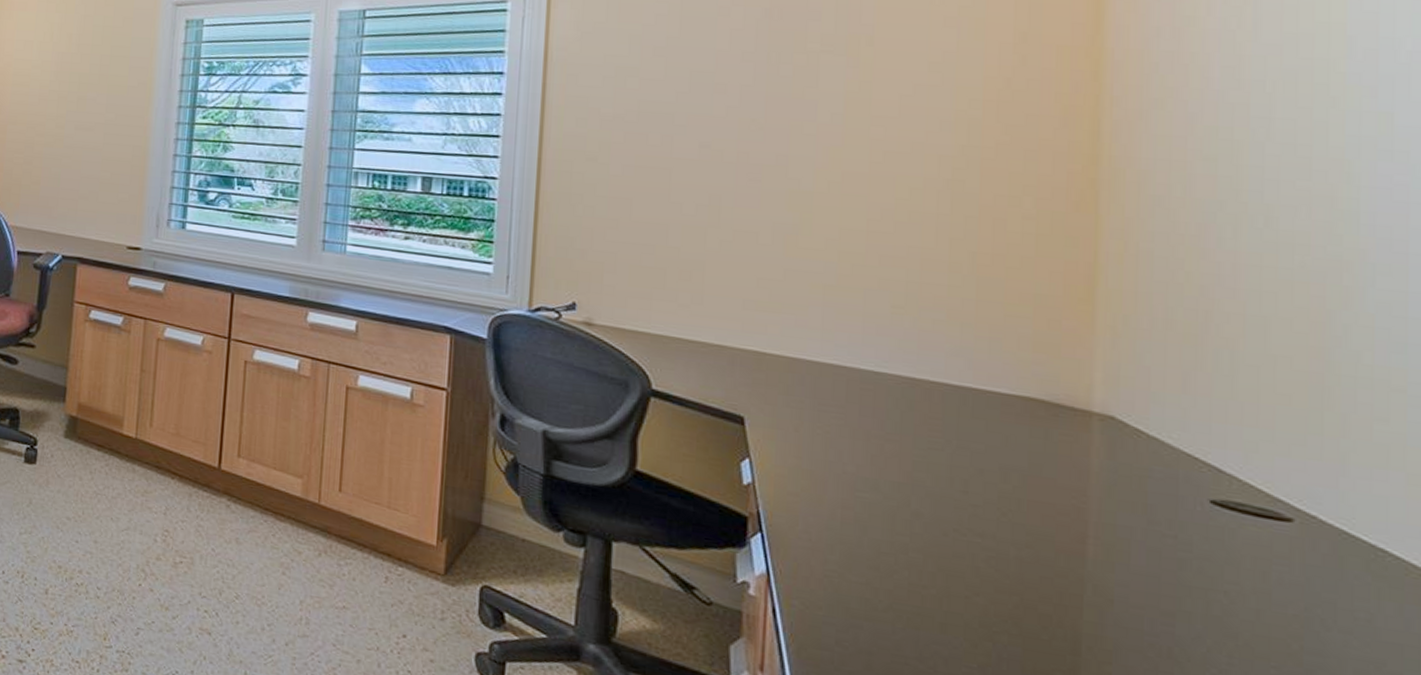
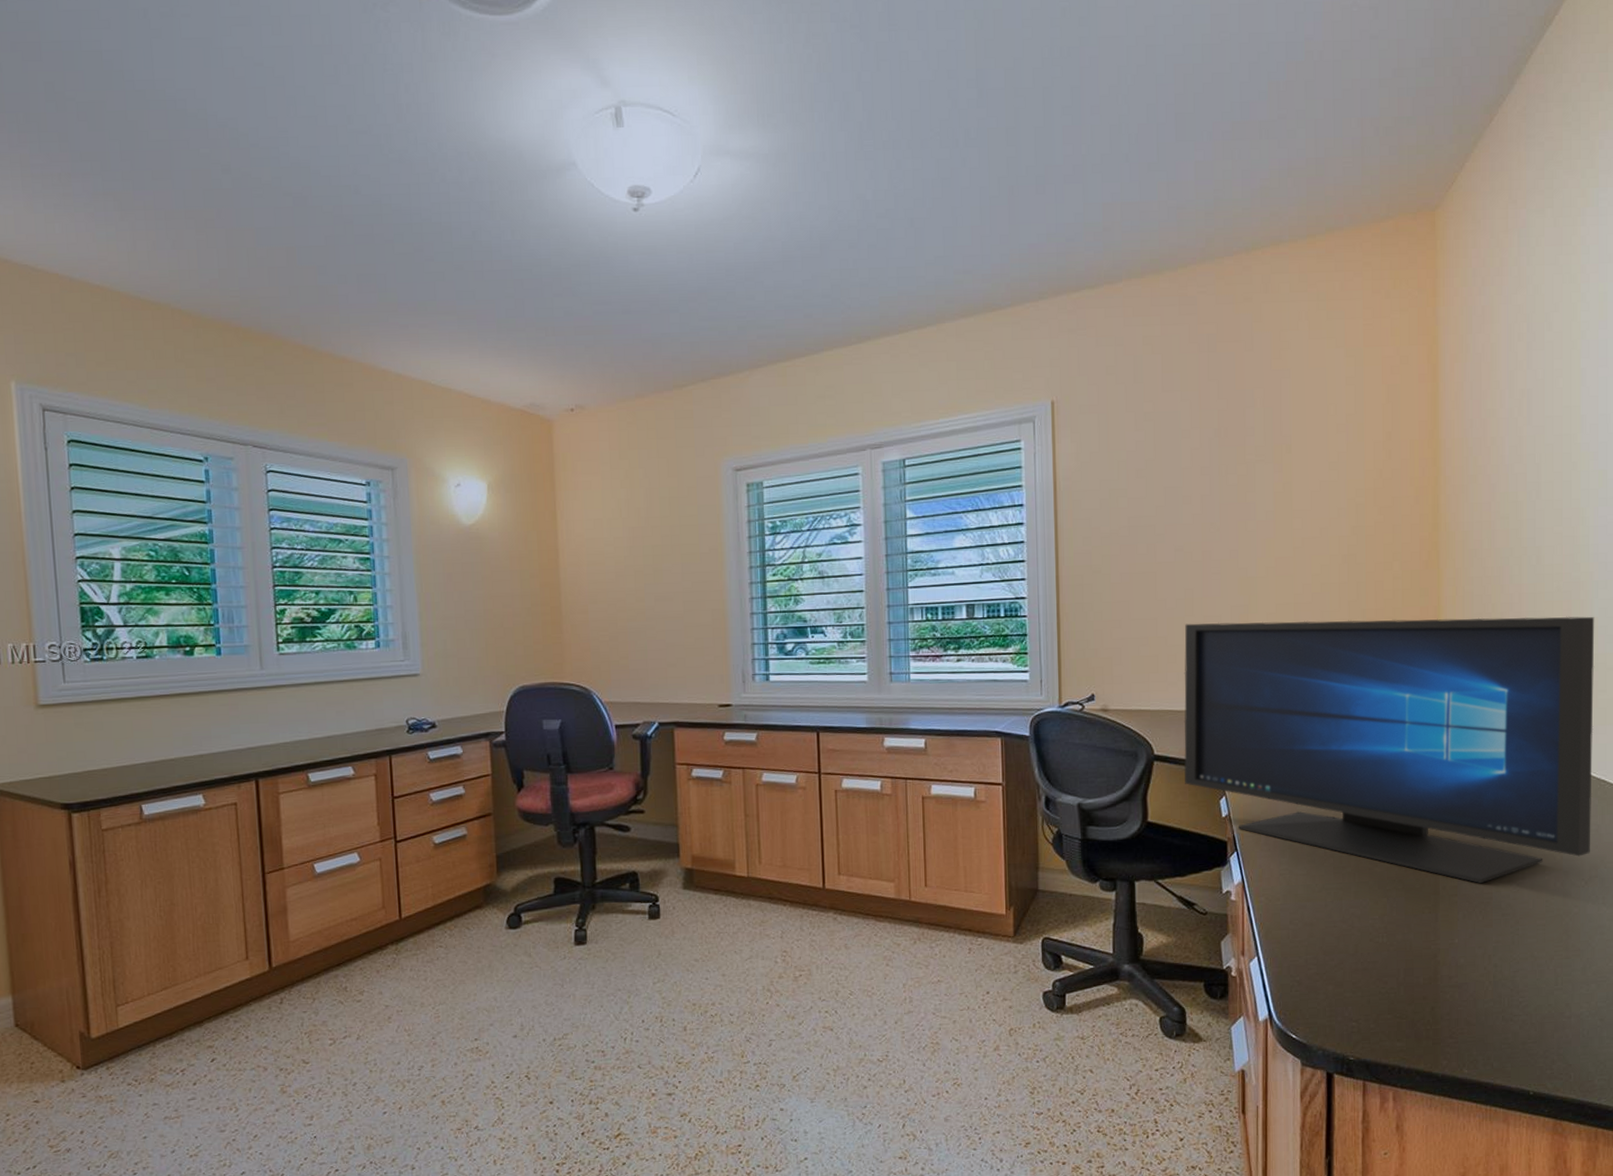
monitor: none [691,235,1369,657] -> present [1183,616,1595,884]

